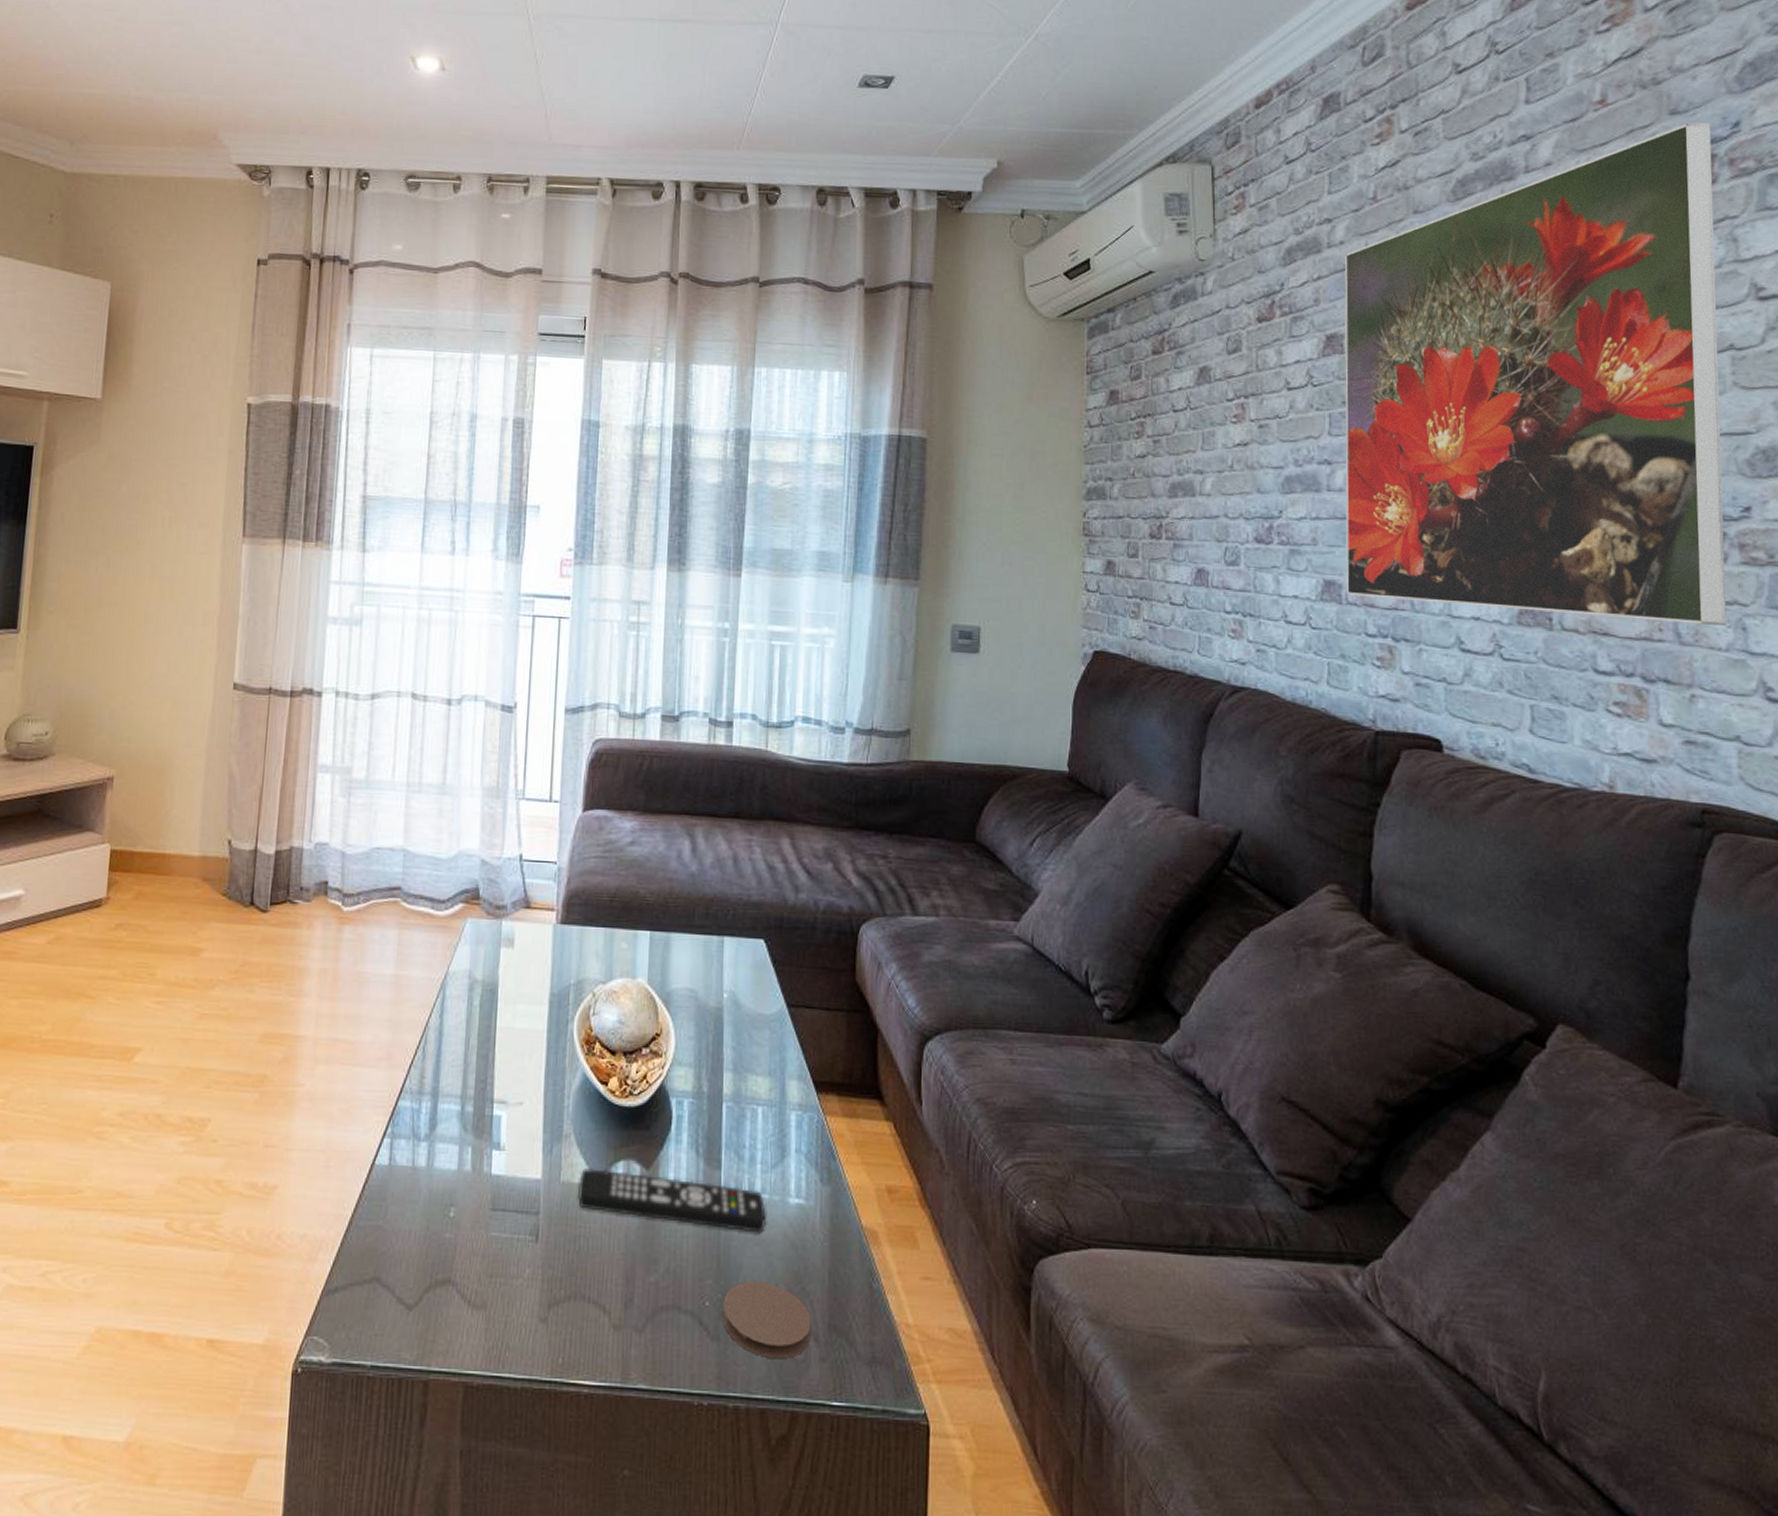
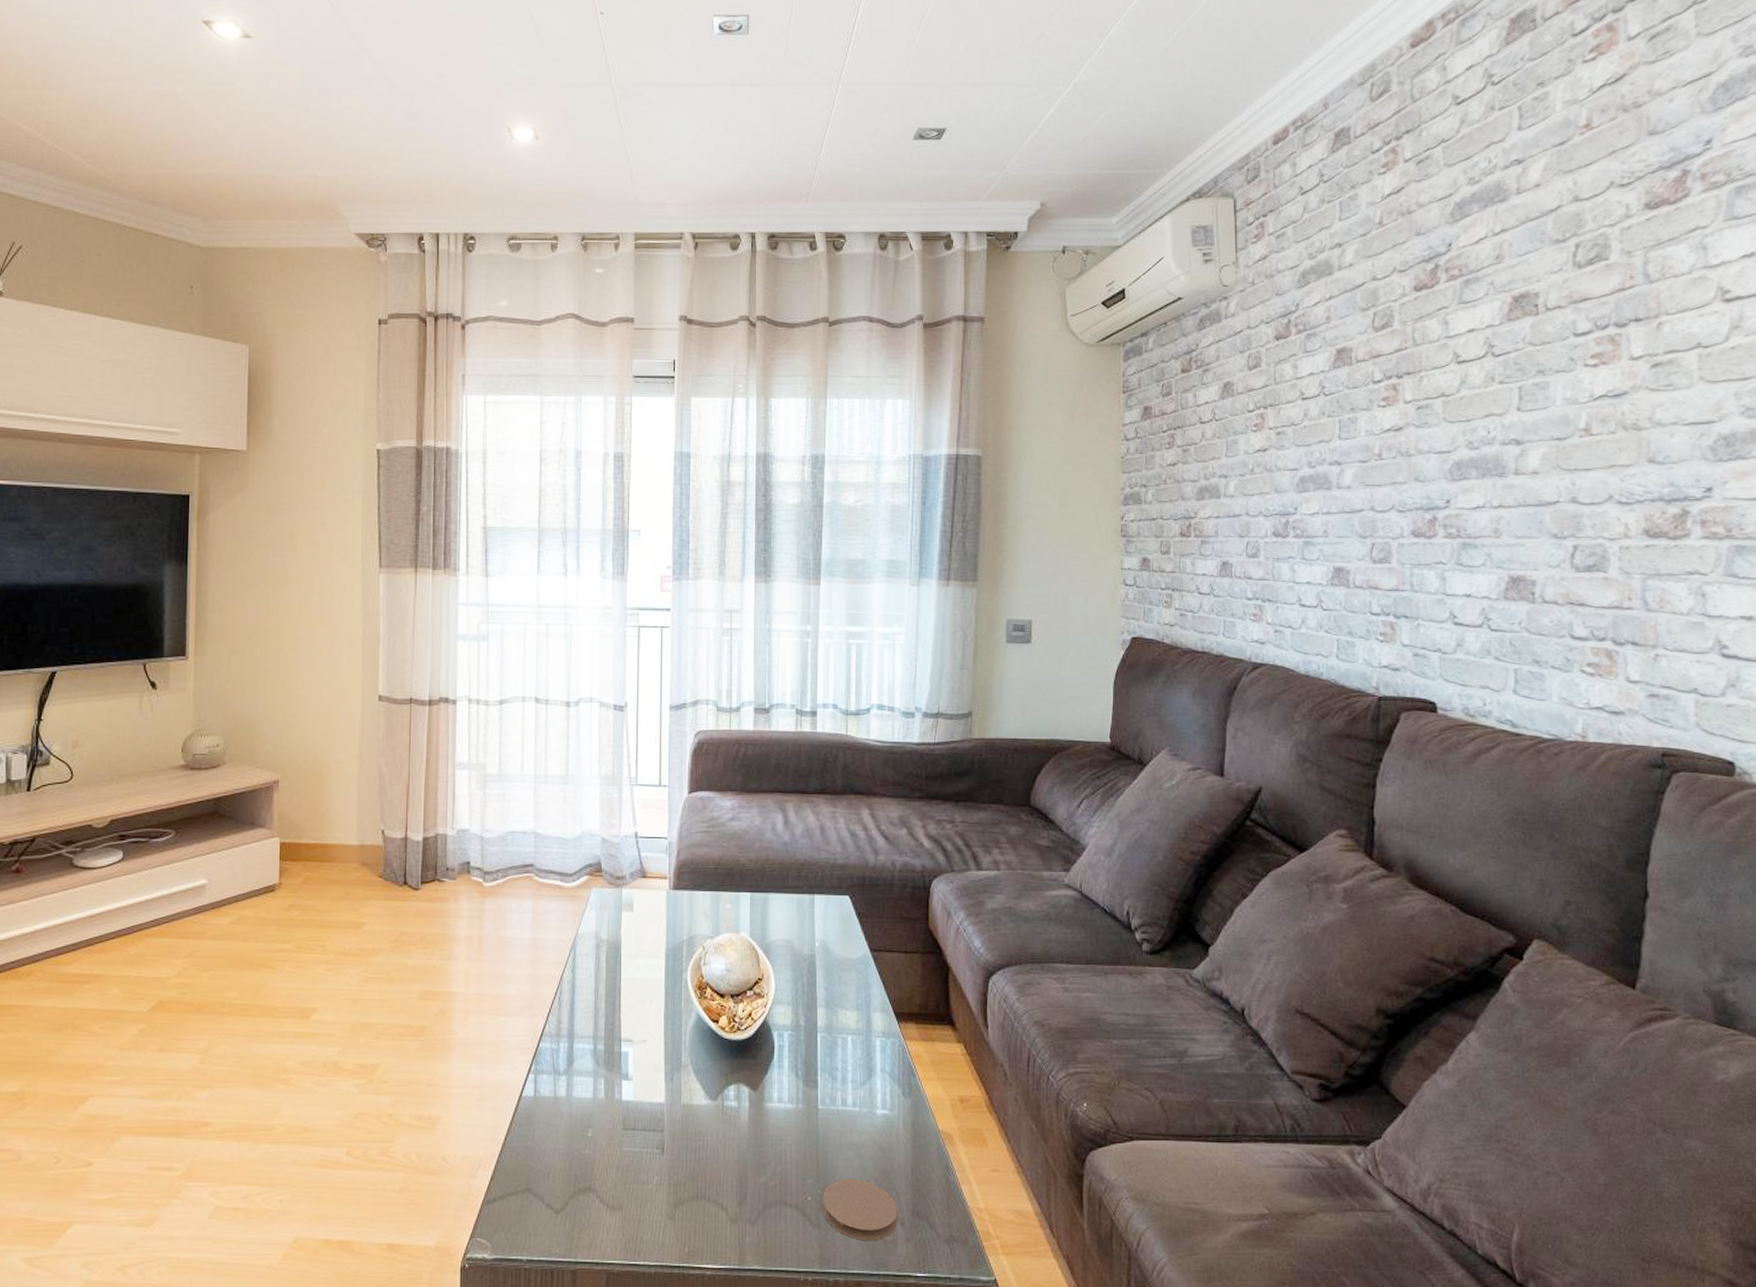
remote control: present [578,1168,766,1233] -> none [697,1092,857,1139]
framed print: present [1344,122,1727,625] -> none [1353,141,1688,593]

